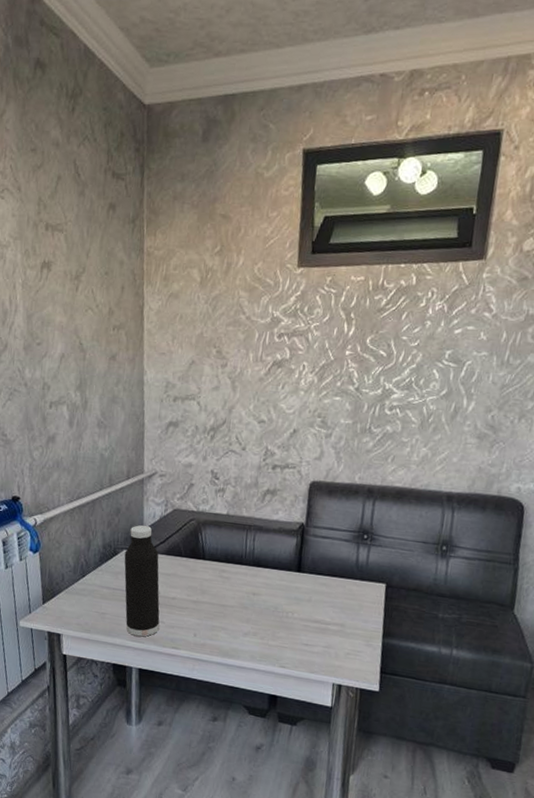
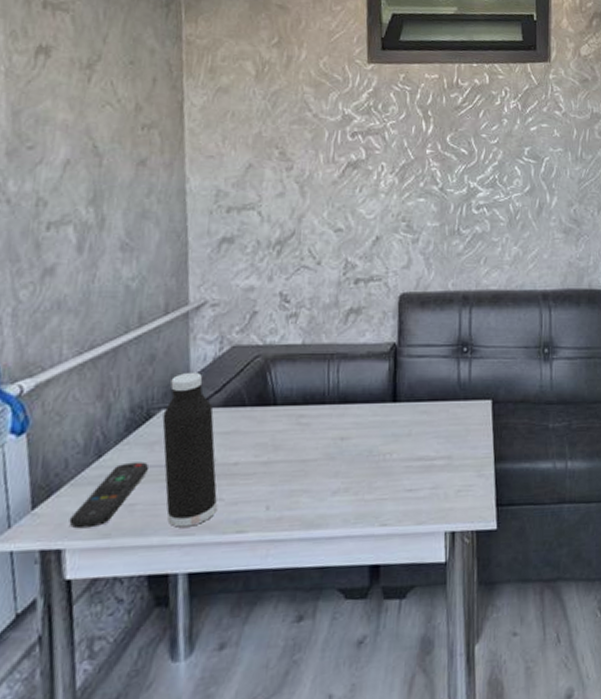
remote control: none [65,583,114,624] -> present [69,461,148,529]

